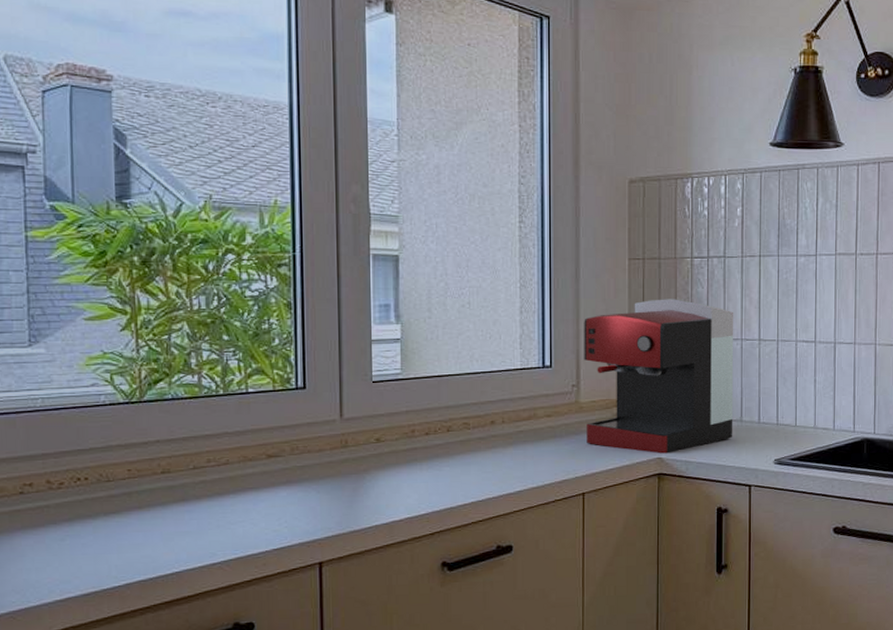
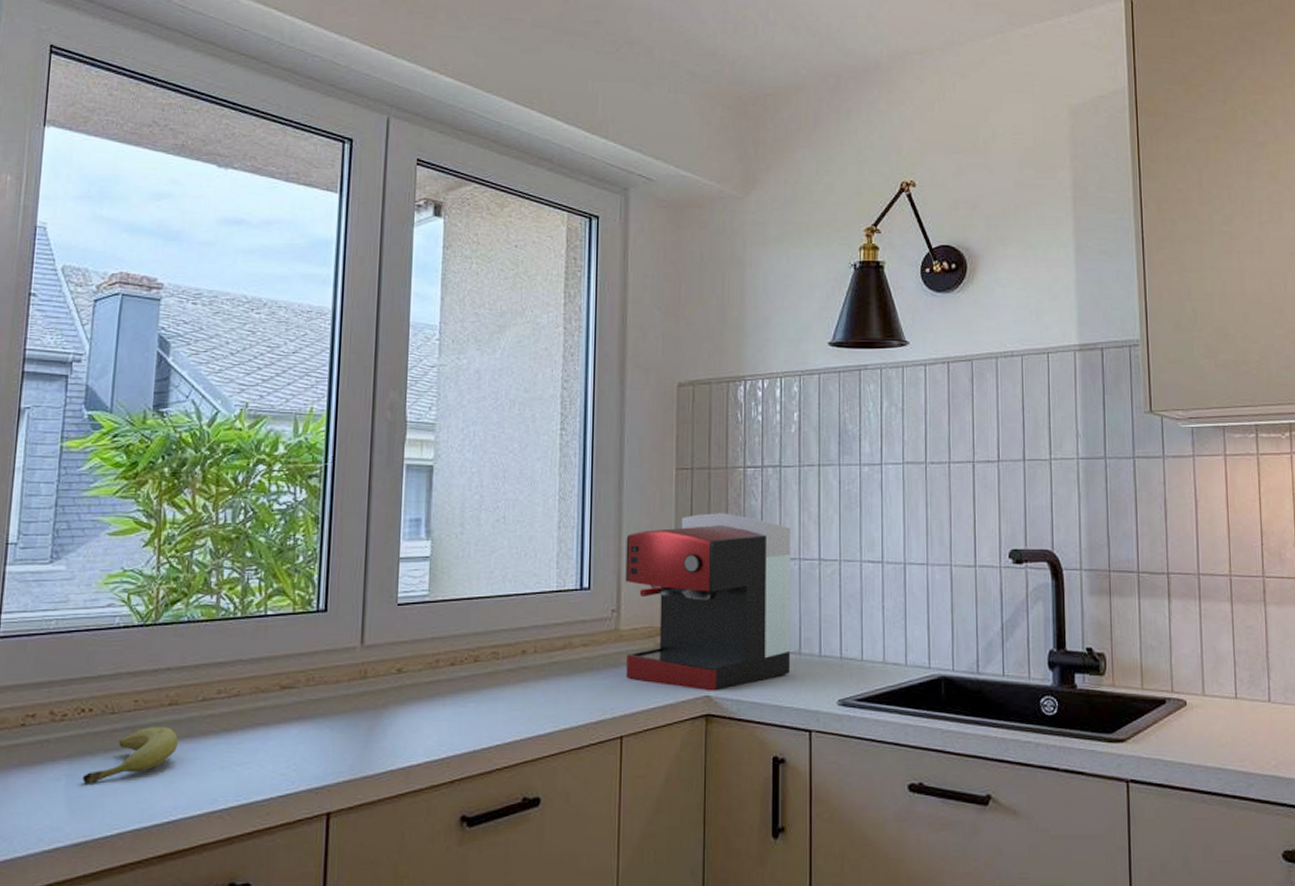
fruit: none [85,492,175,543] -> present [82,727,179,784]

